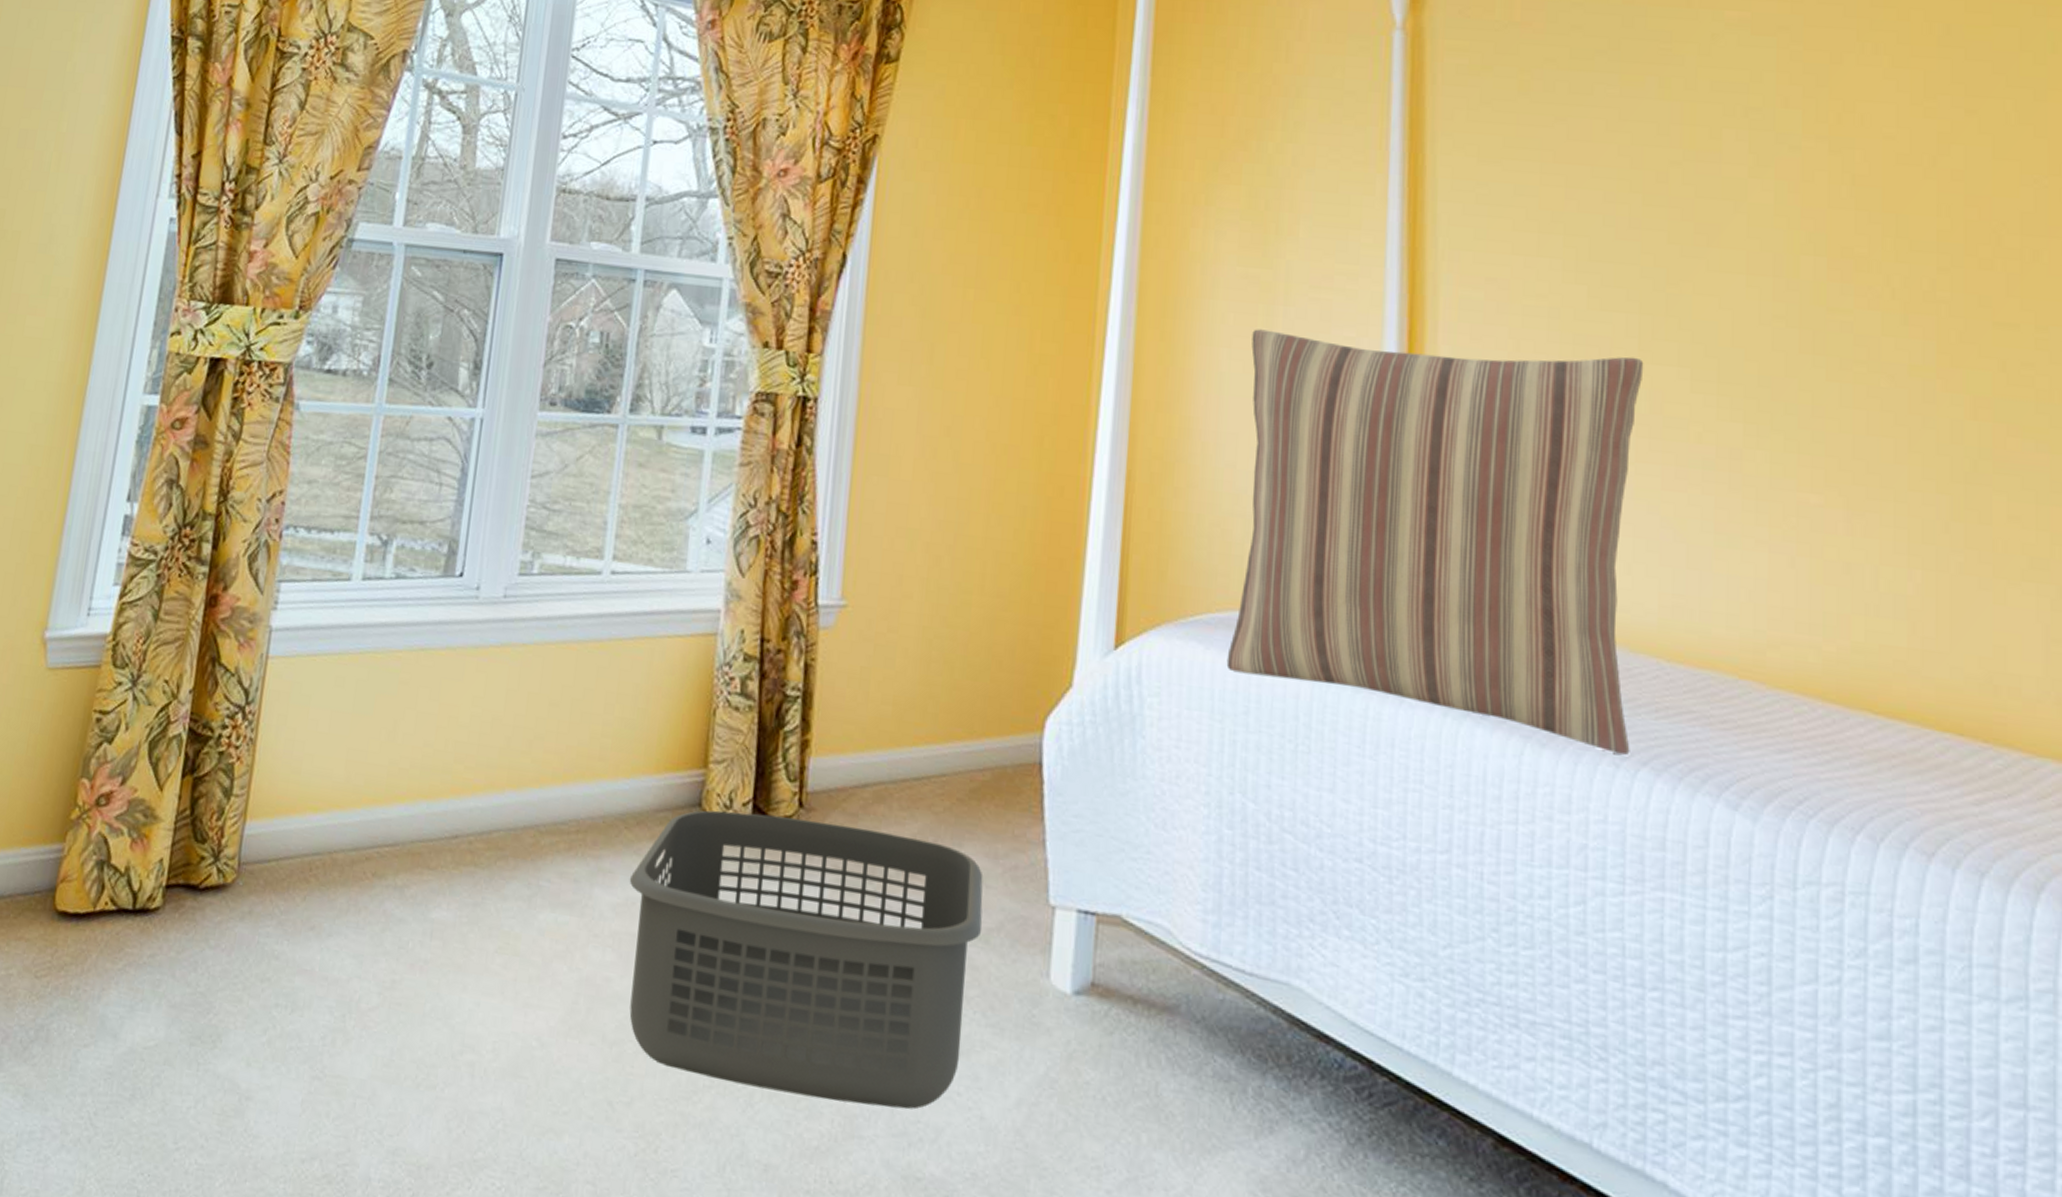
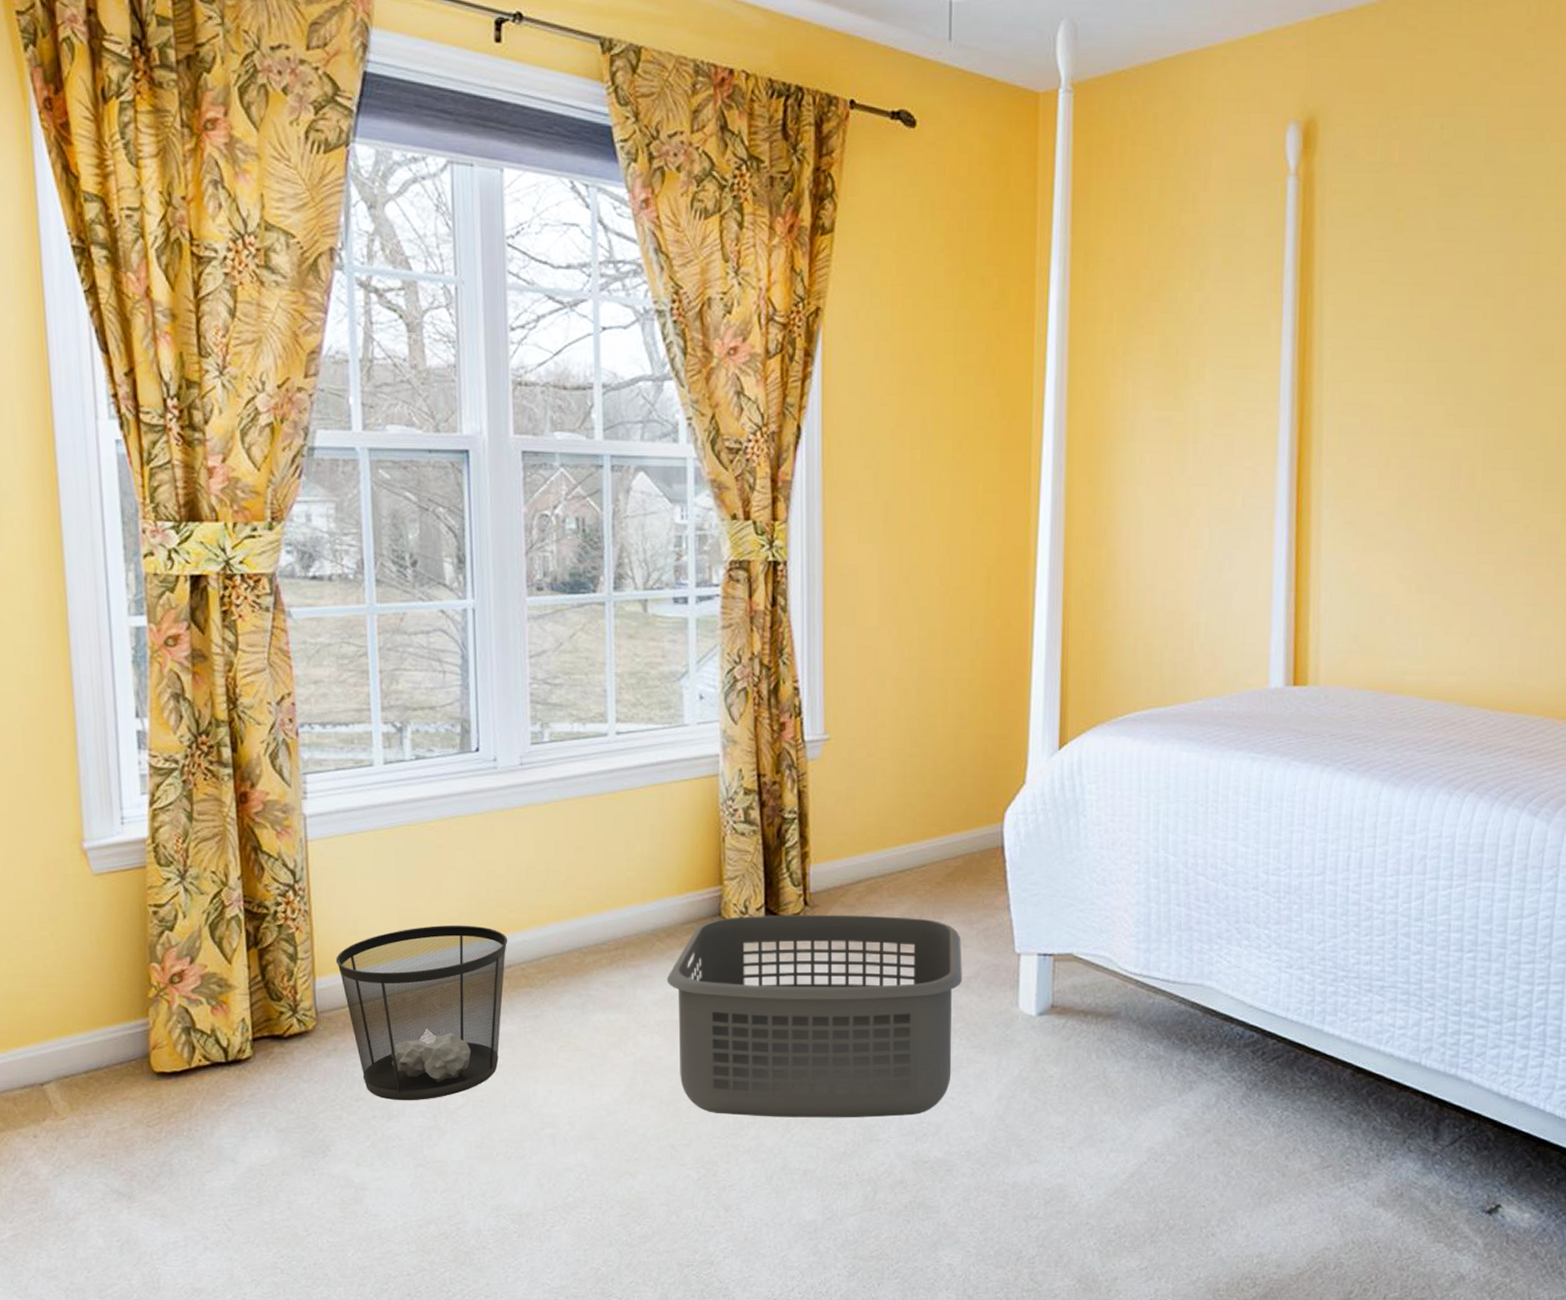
waste bin: none [270,774,460,993] -> present [335,925,508,1101]
pillow: present [1226,329,1644,755] -> none [1150,465,1487,785]

